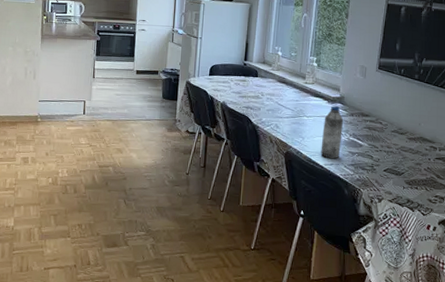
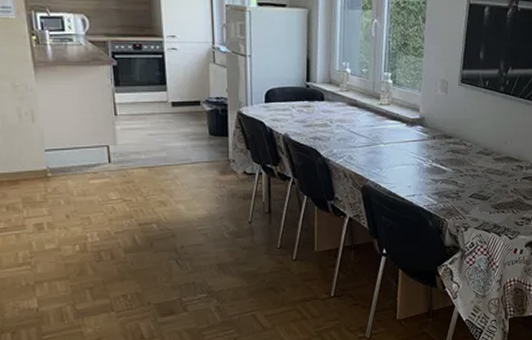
water bottle: present [321,105,344,159] -> none [401,128,425,189]

